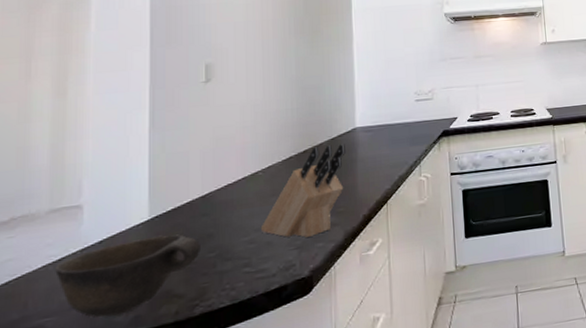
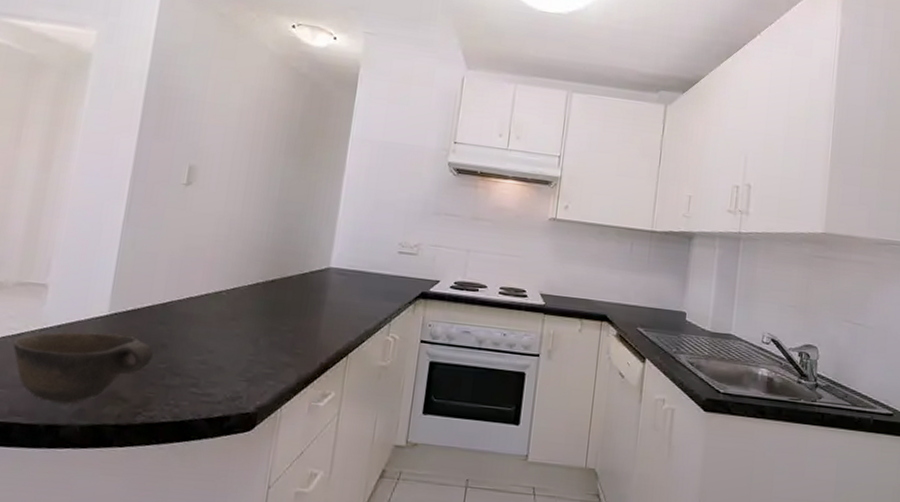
knife block: present [260,144,345,237] -> none [214,278,316,372]

